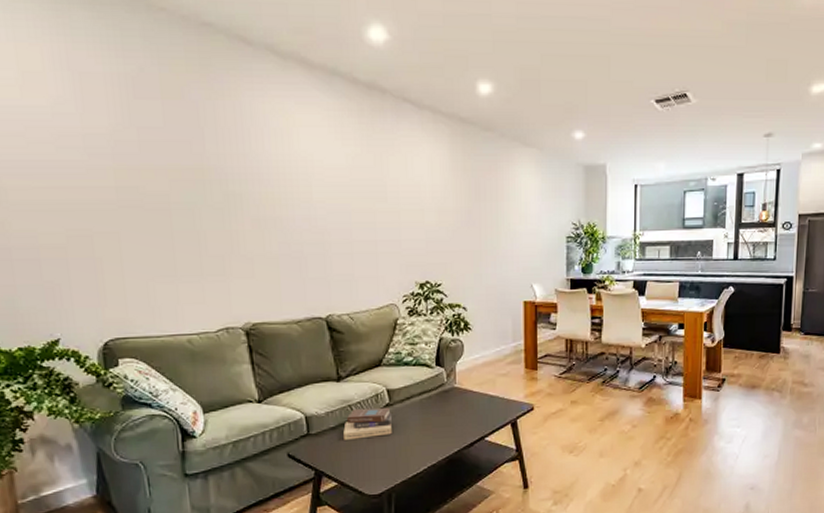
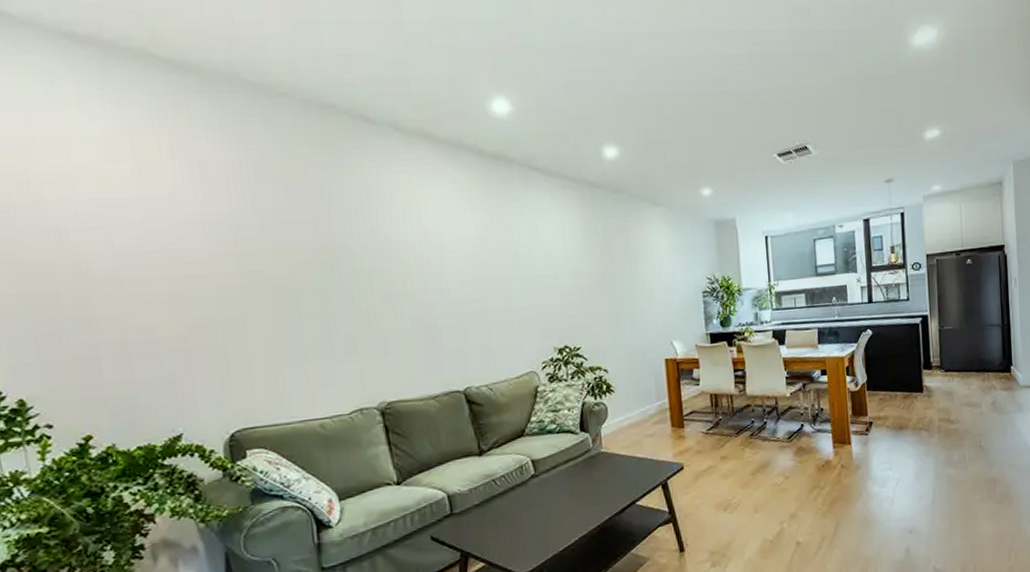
books: present [343,407,393,440] -> none [488,478,540,517]

